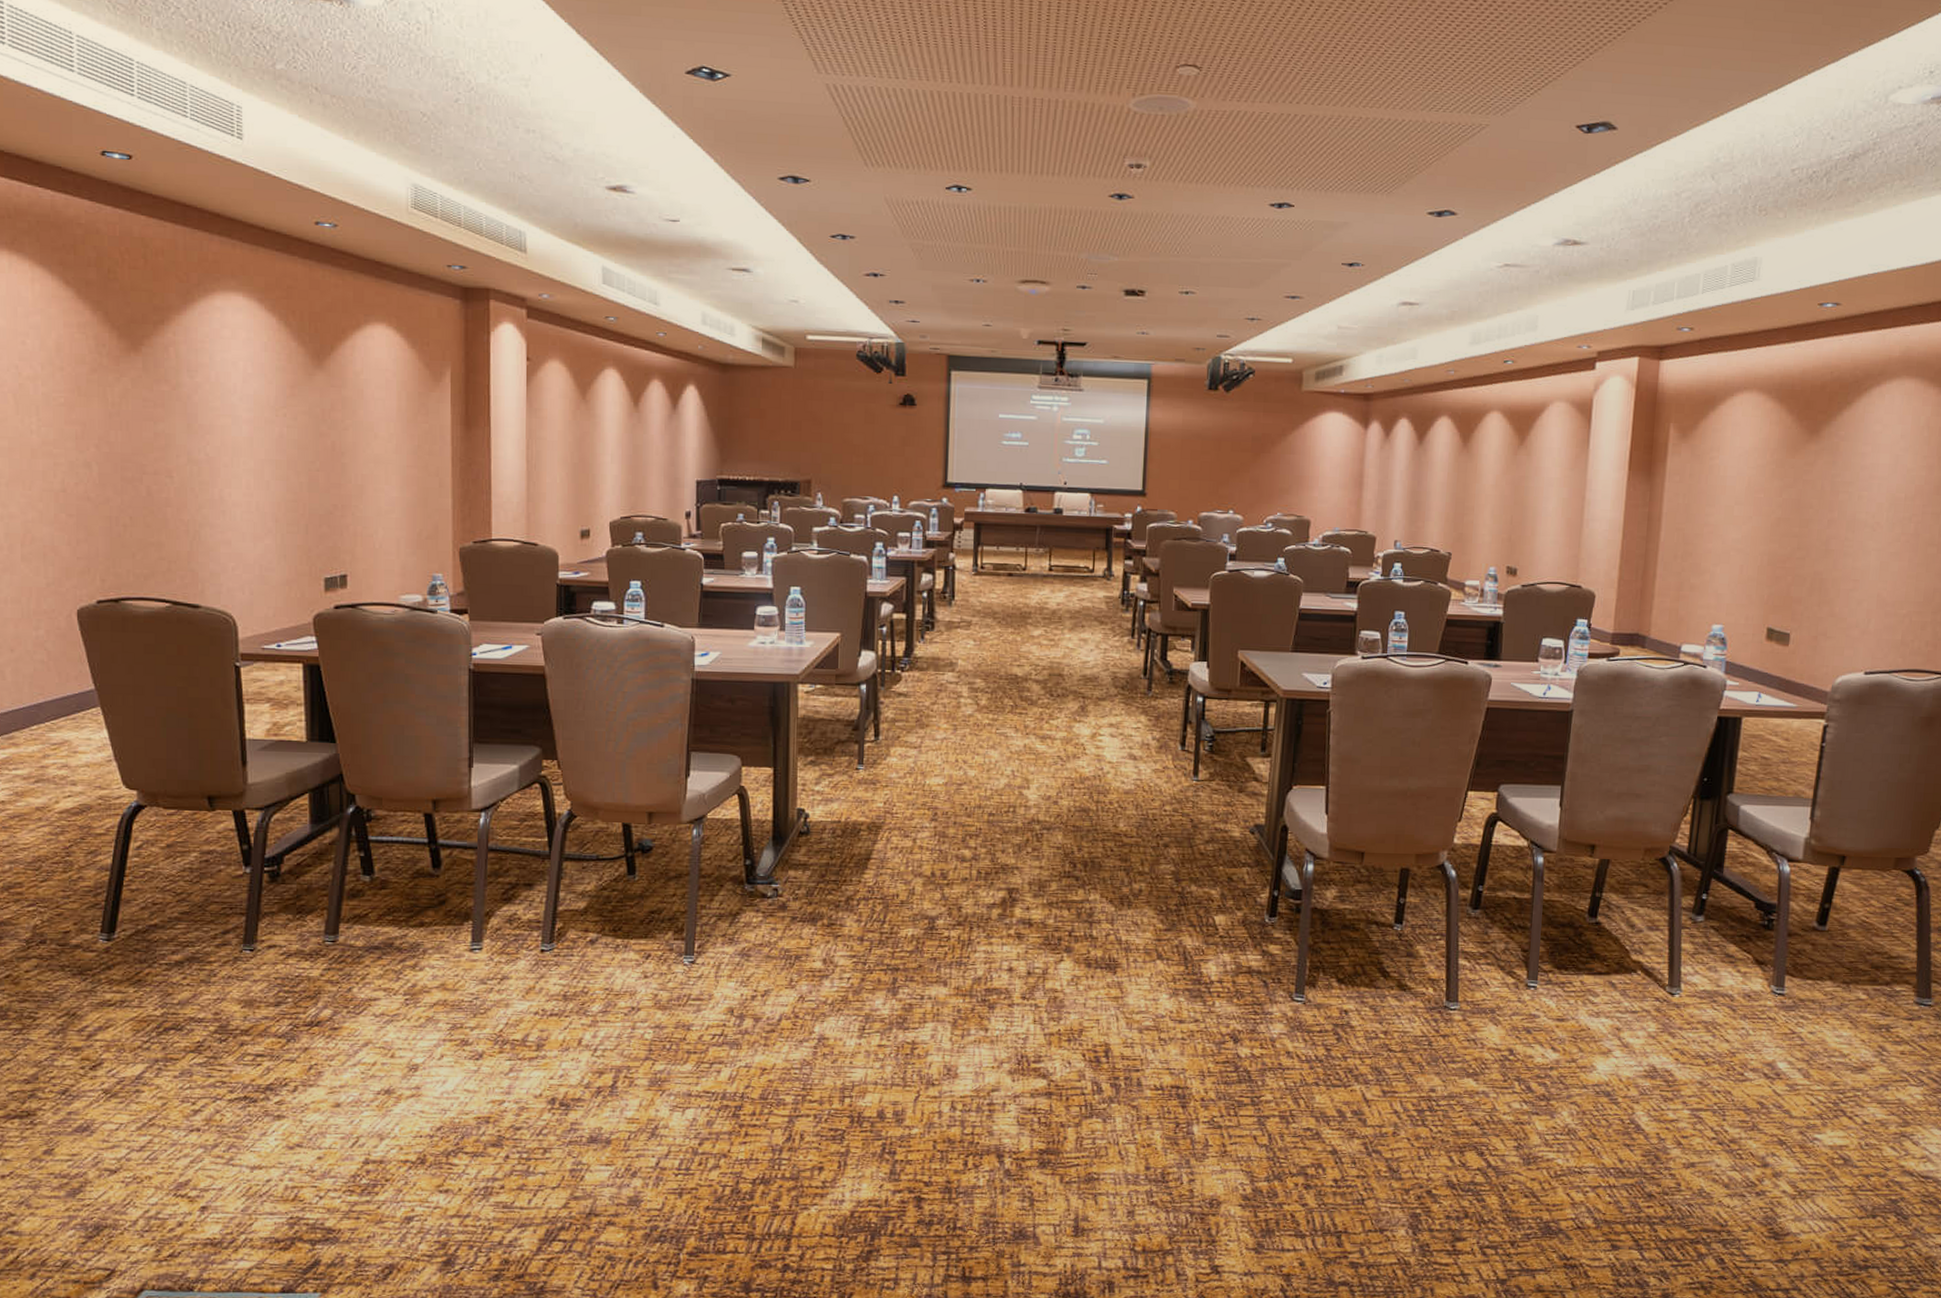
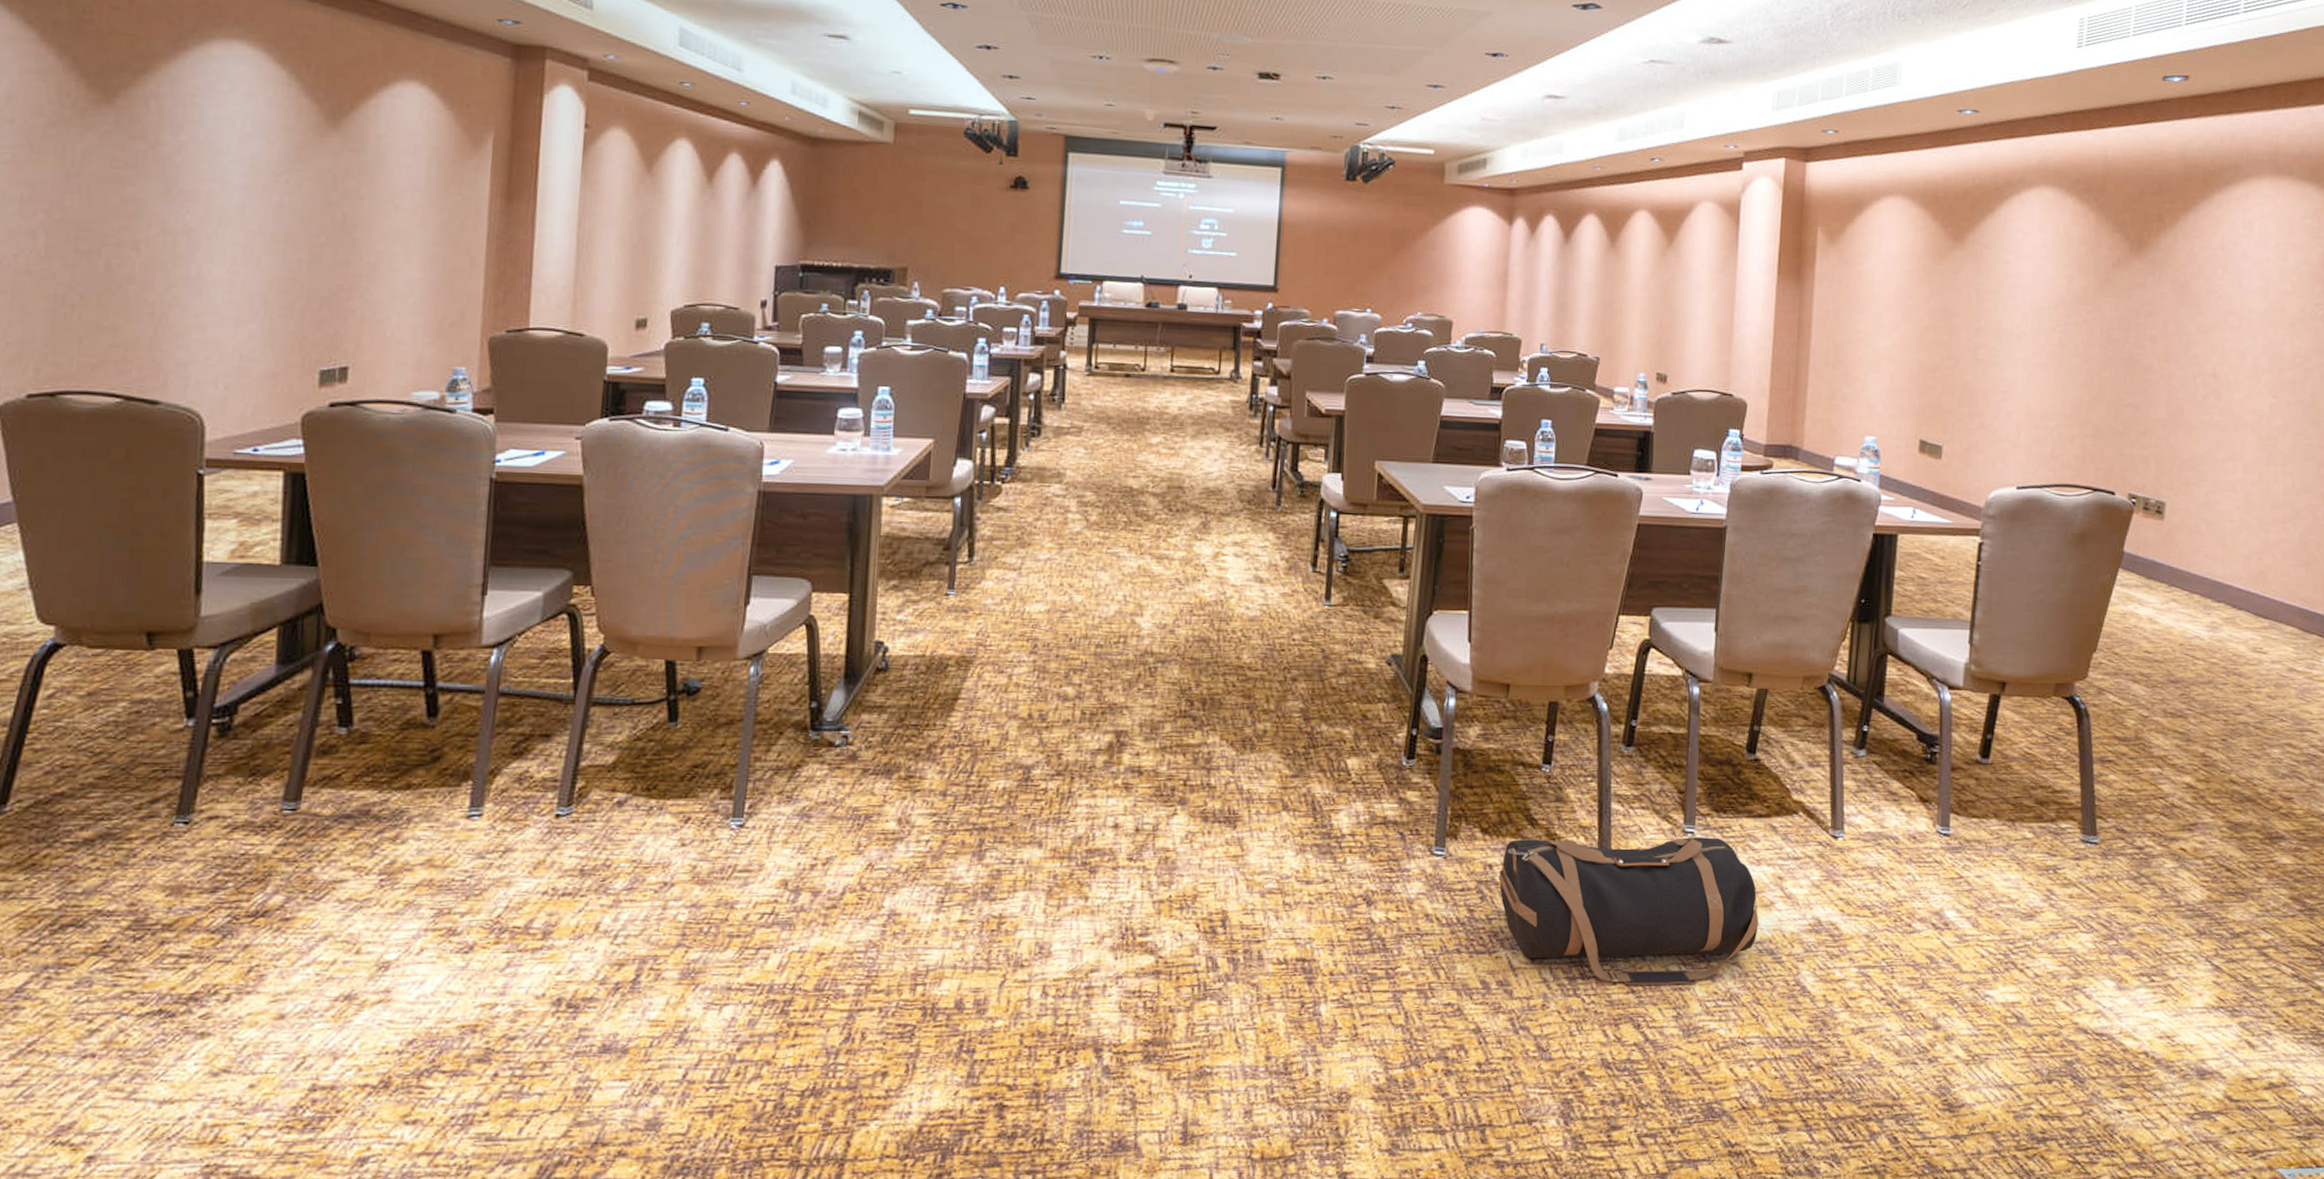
duffel bag: none [1353,989,1597,1119] -> present [1498,837,1759,985]

